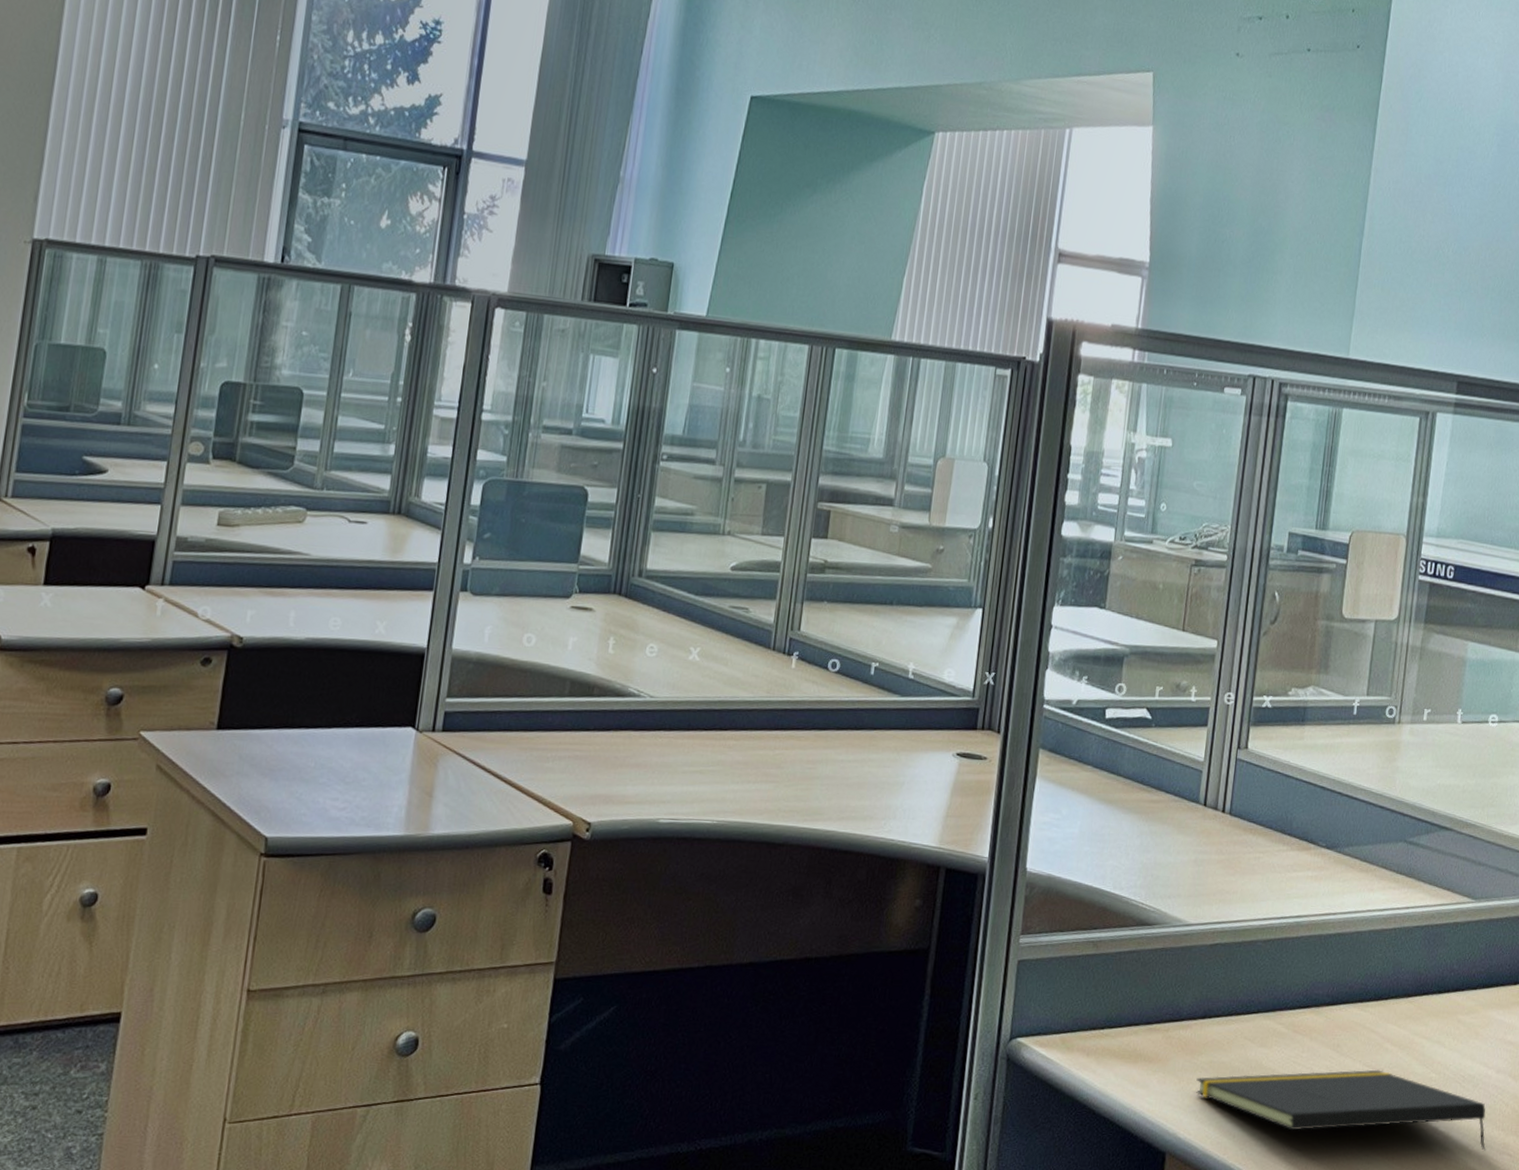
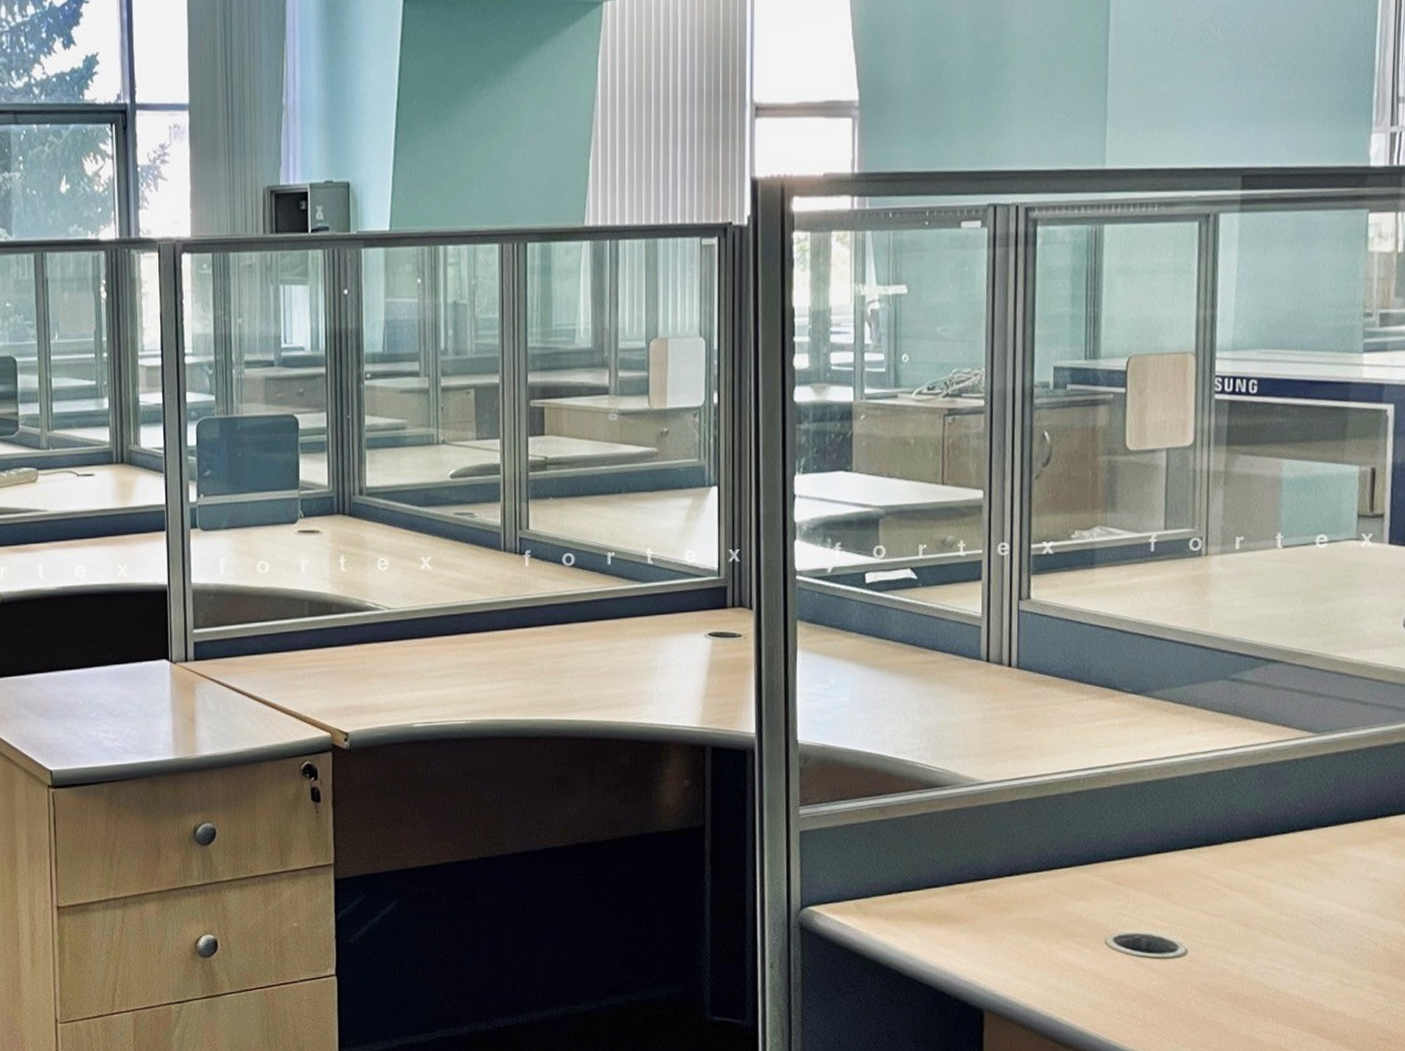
notepad: present [1196,1069,1486,1151] -> none [1009,916,1355,992]

